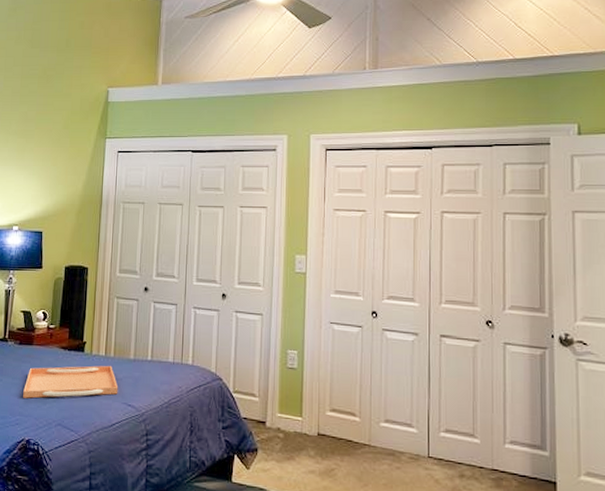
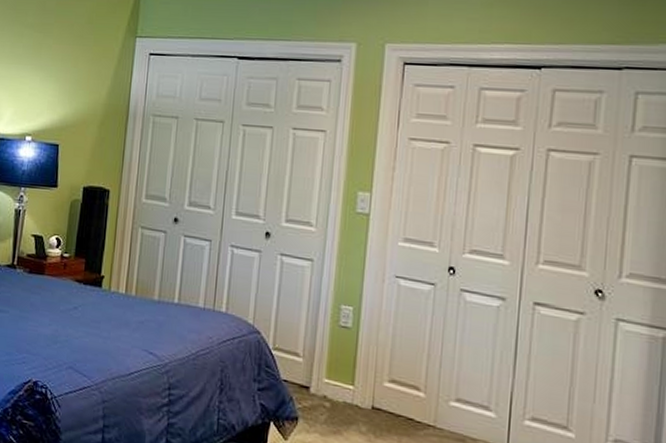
serving tray: present [23,365,118,398] -> none [31,300,139,340]

